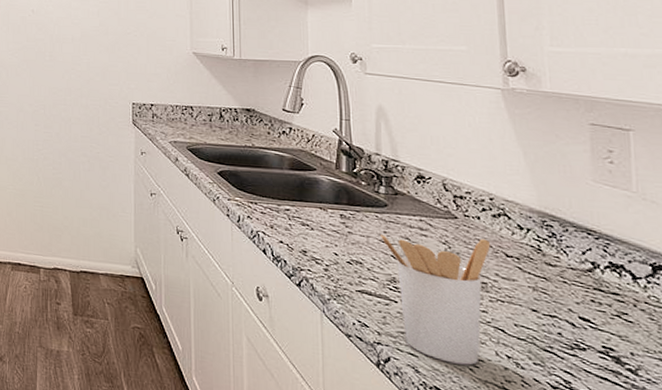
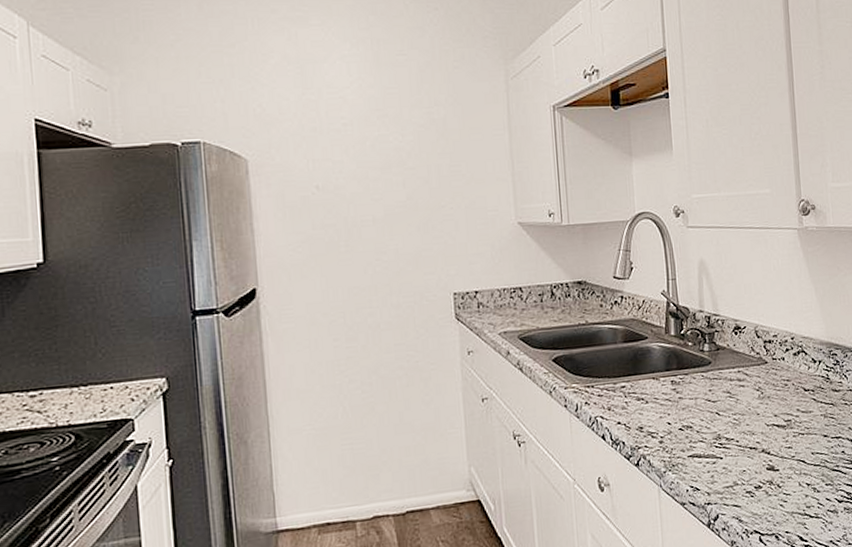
utensil holder: present [381,235,490,365] -> none [707,378,793,505]

